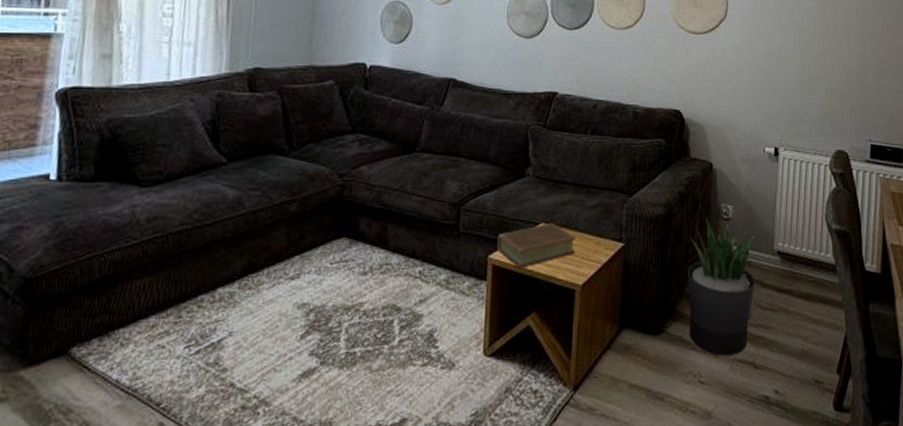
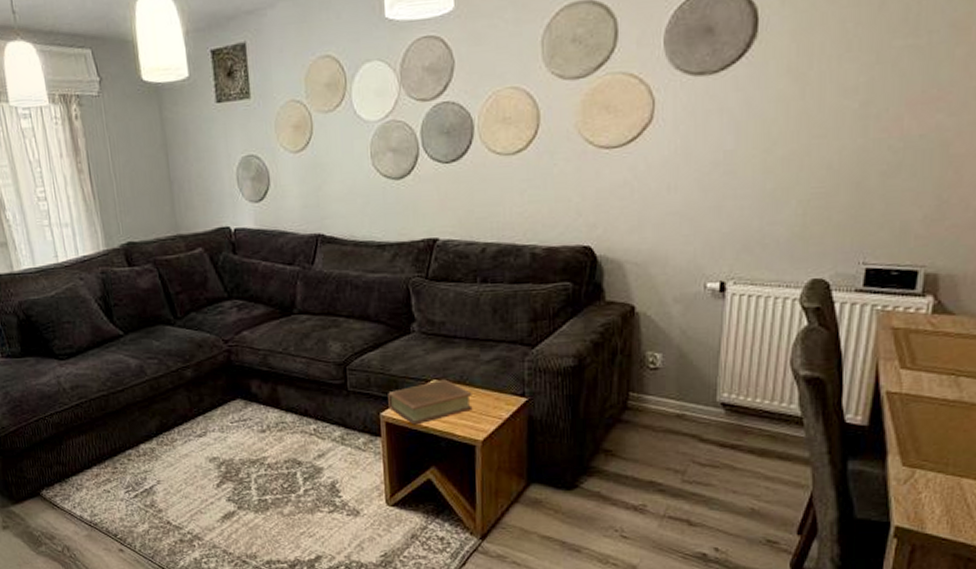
planter: present [687,217,755,355] -> none [604,367,691,511]

